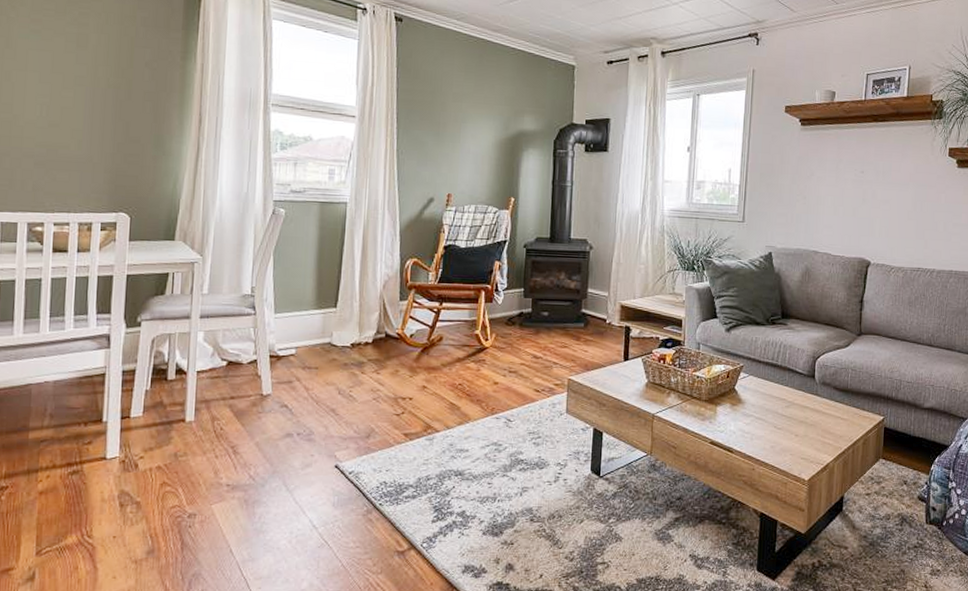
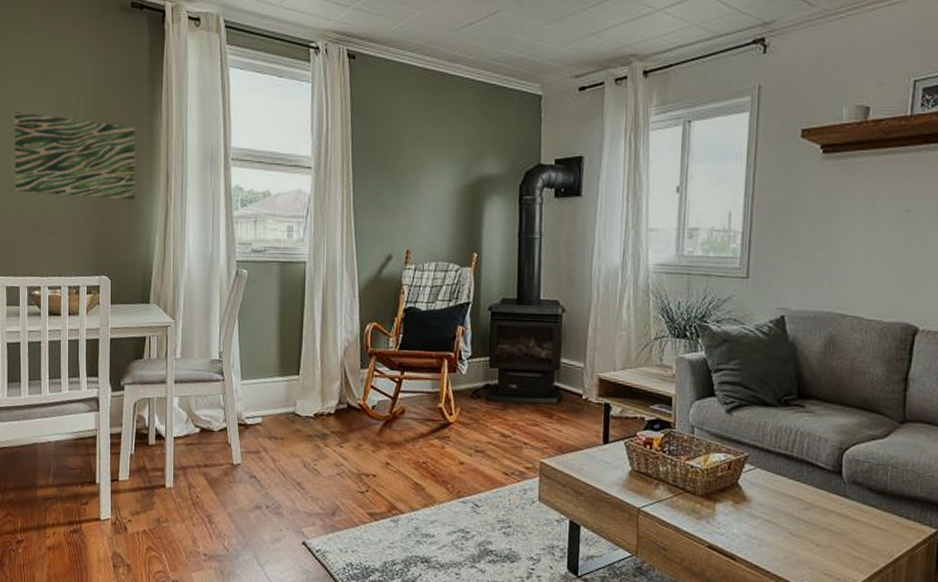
wall art: none [17,44,166,140] -> present [14,111,136,201]

